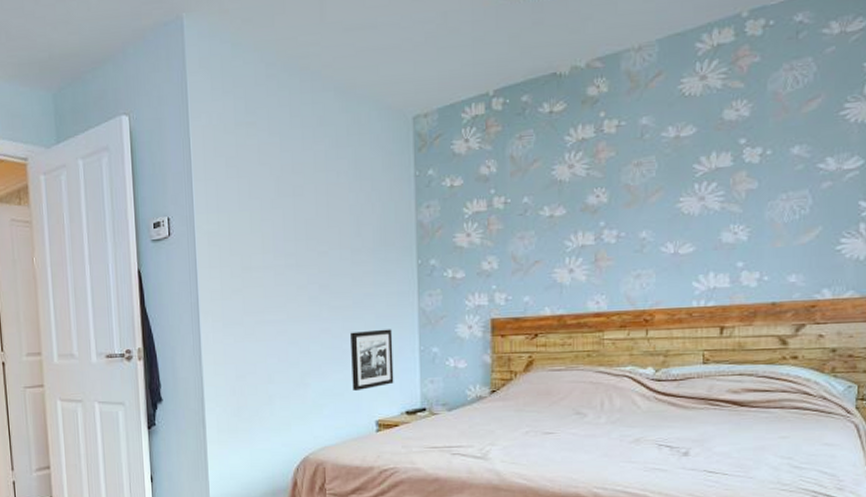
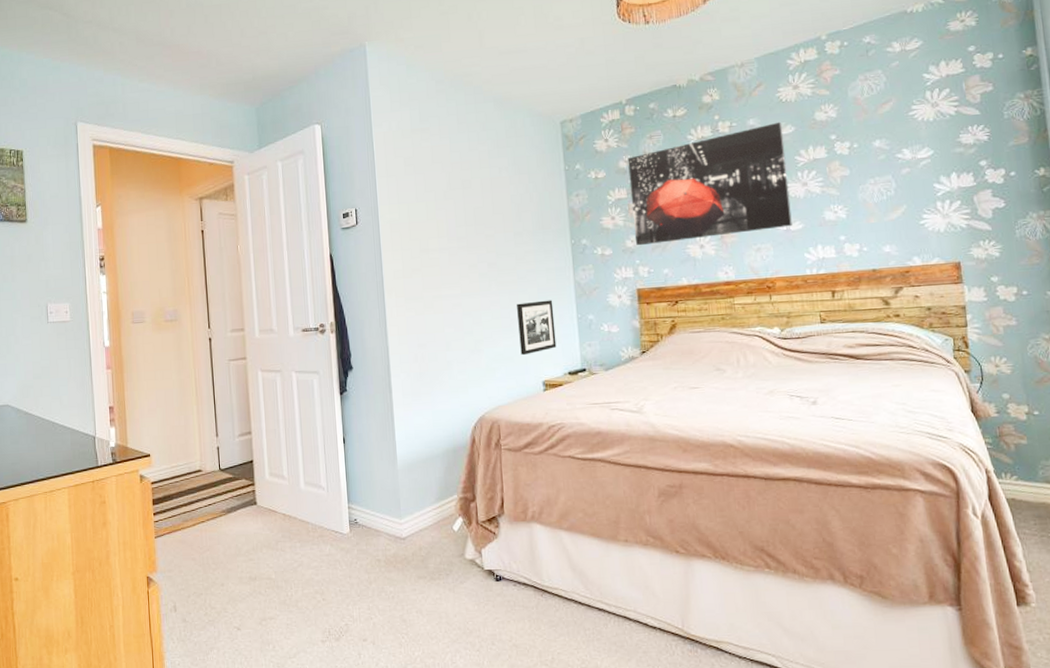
wall art: none [491,121,682,269] -> present [627,122,792,246]

